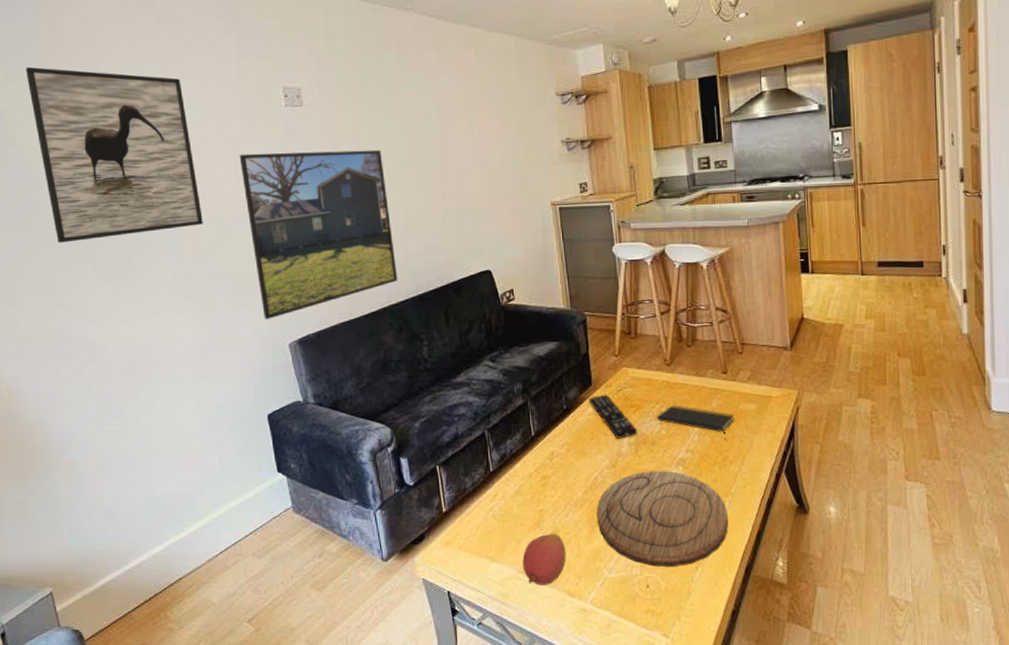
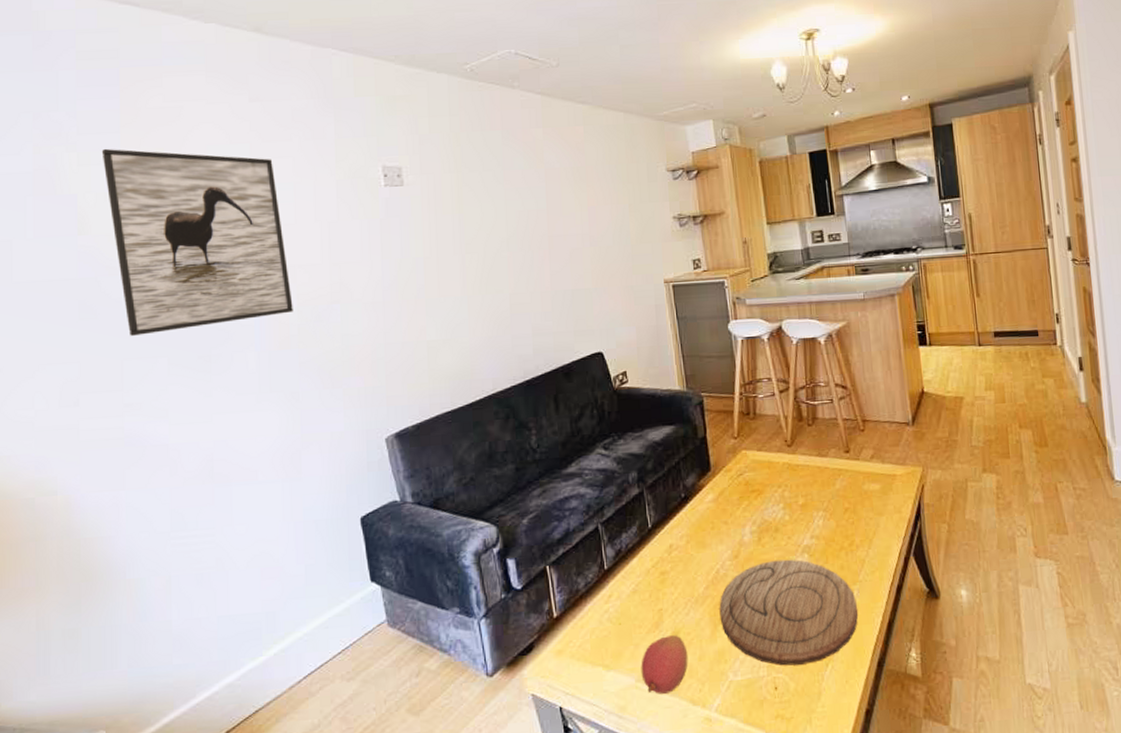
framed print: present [239,149,398,319] -> none [334,229,505,412]
remote control: present [588,394,638,439] -> none [707,479,760,527]
notepad: present [657,405,734,440] -> none [779,488,859,523]

